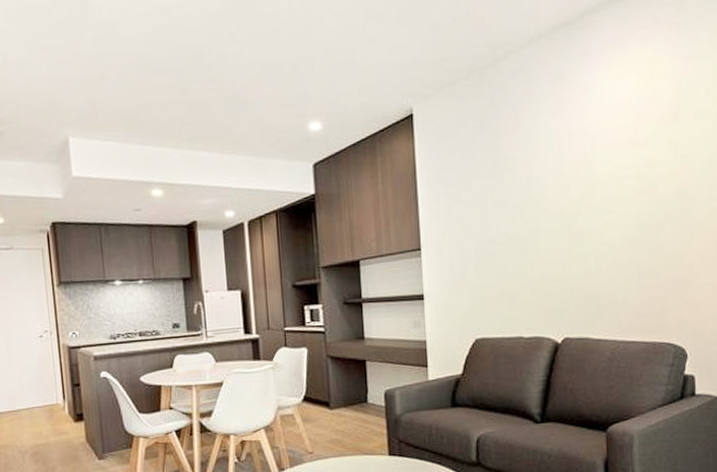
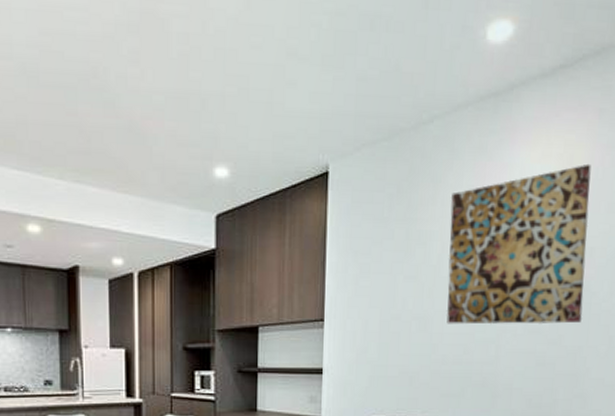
wall art: none [533,75,684,243] -> present [446,163,591,325]

